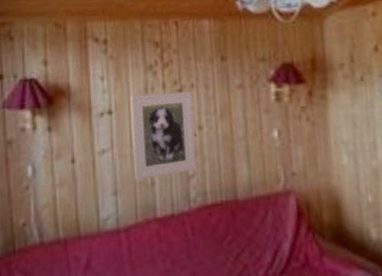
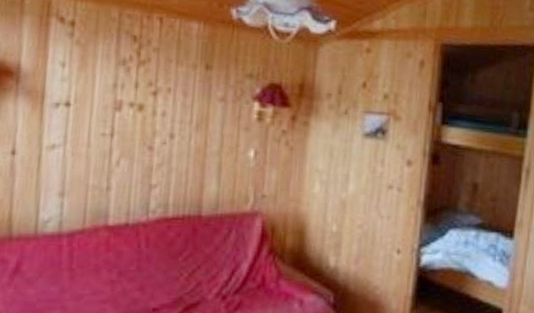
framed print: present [130,91,196,180] -> none [87,90,167,183]

